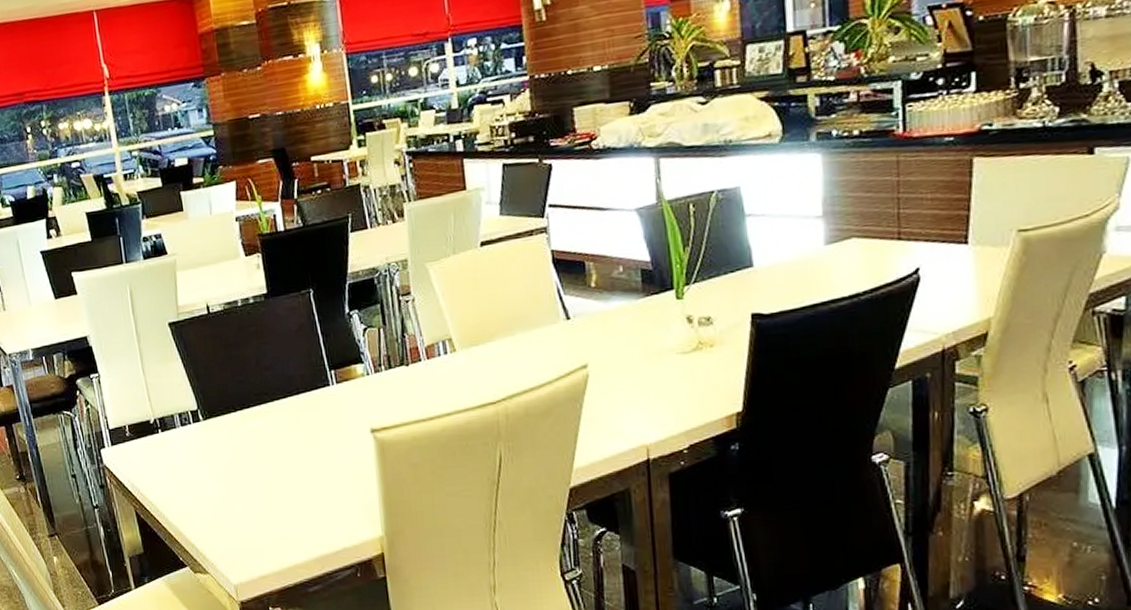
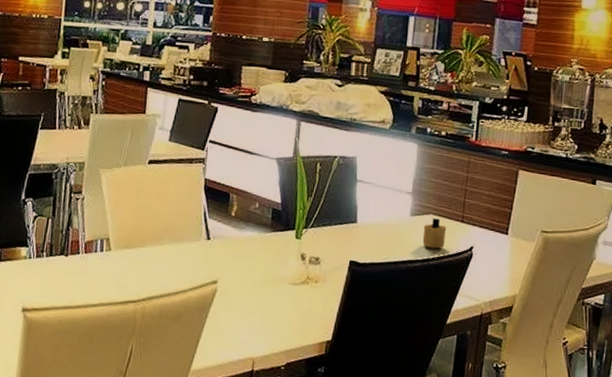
candle: none [845,241,879,281] -> present [422,218,447,249]

